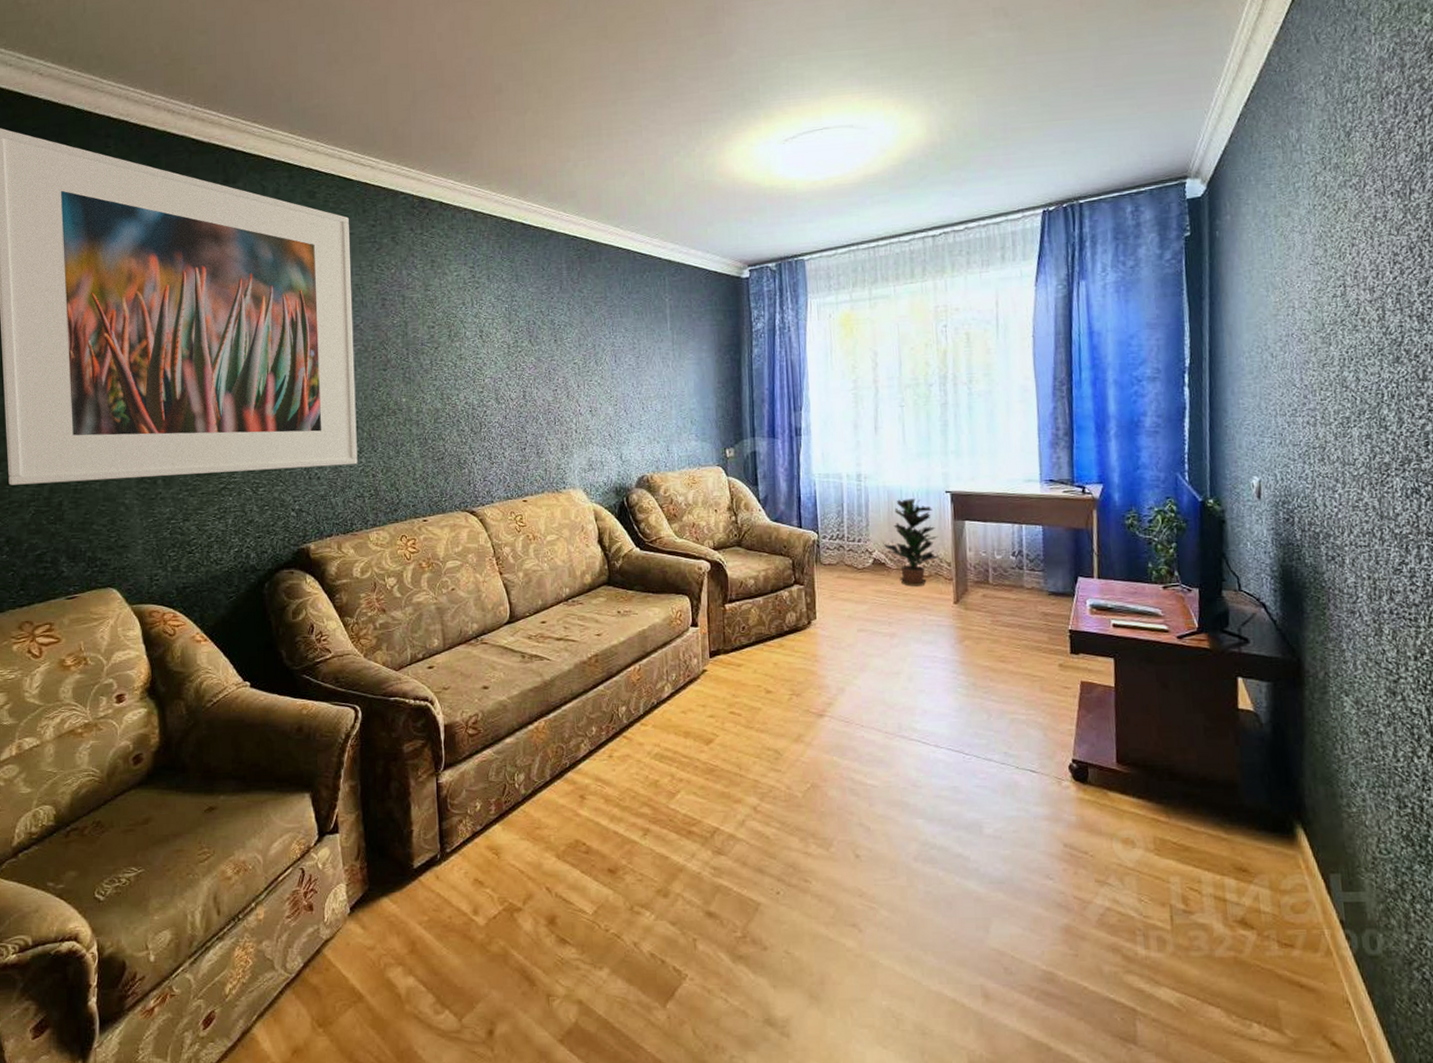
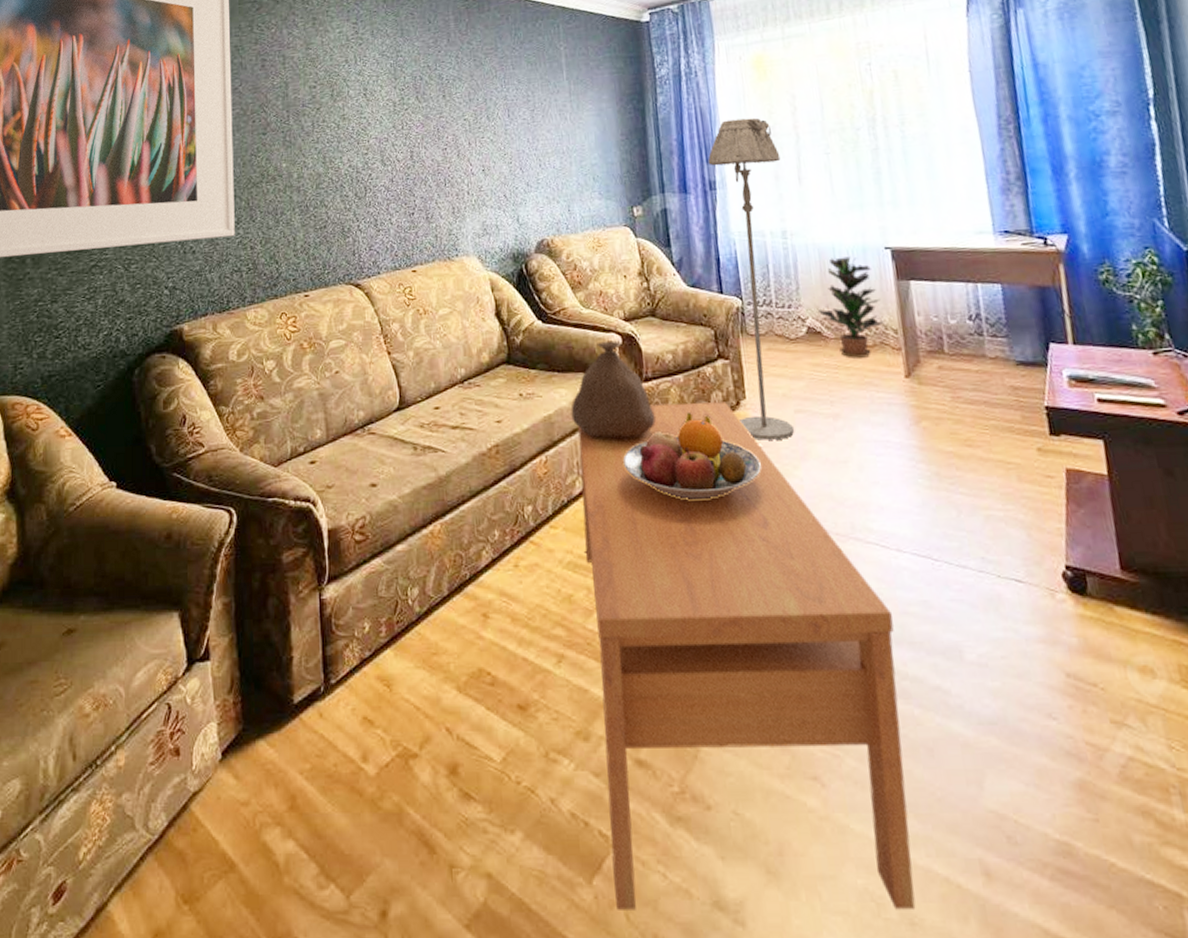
bag: none [663,567,737,651] -> present [570,340,656,438]
coffee table: none [669,621,928,1027] -> present [578,402,916,911]
fruit bowl: none [706,629,826,704] -> present [622,411,761,501]
floor lamp: none [795,371,860,654] -> present [708,117,795,440]

